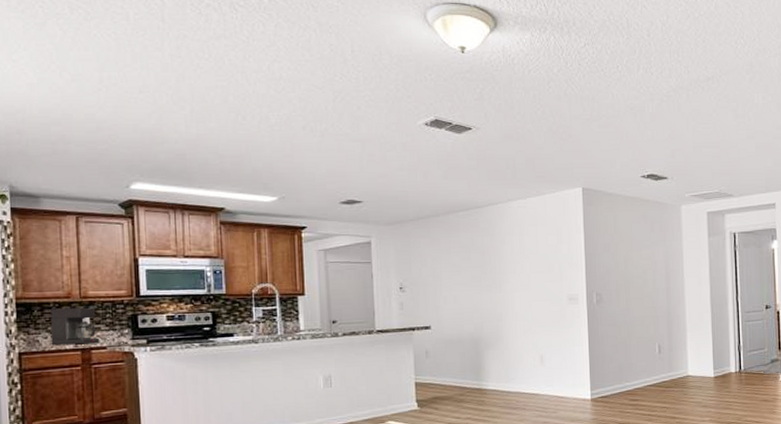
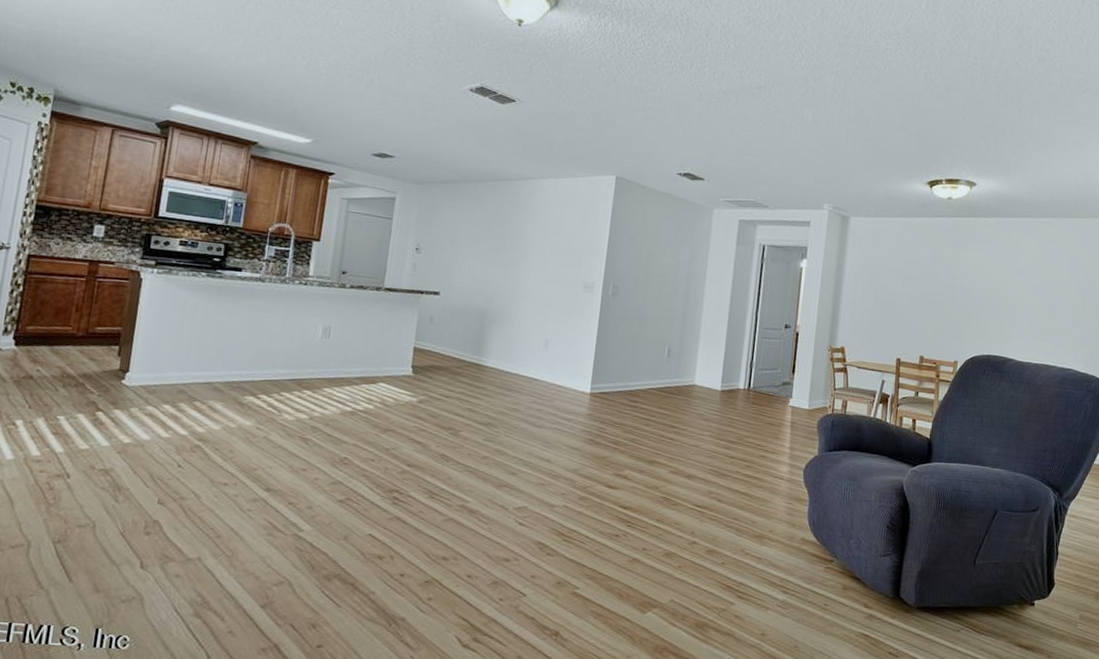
coffee maker: present [50,307,99,346] -> none [61,216,112,258]

